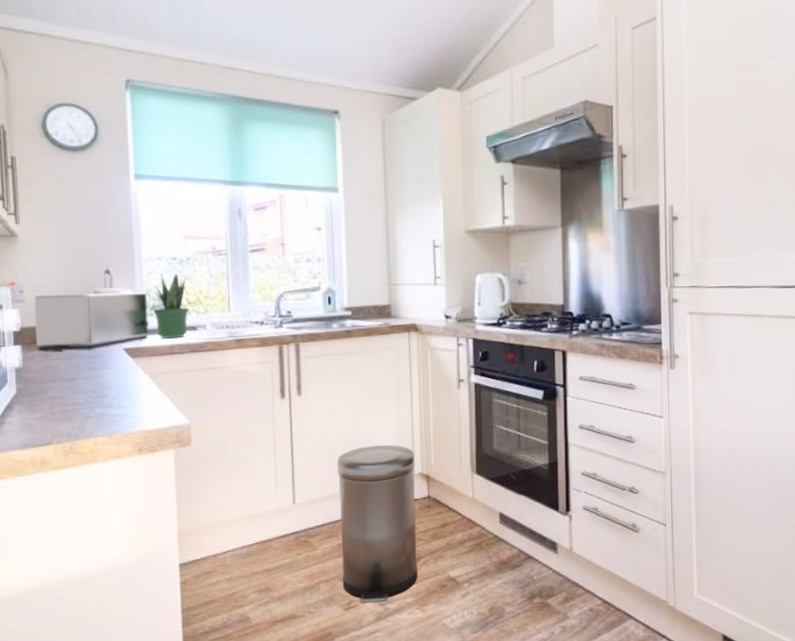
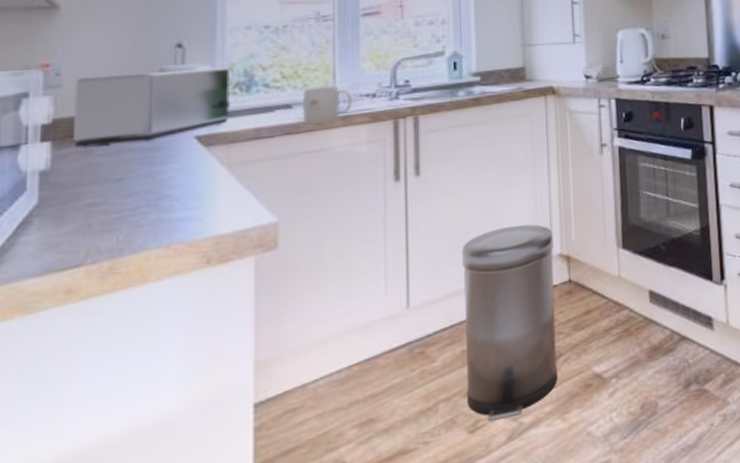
planter: present [153,272,189,339] -> none [237,43,283,121]
mug: none [205,311,244,345] -> present [302,84,352,125]

